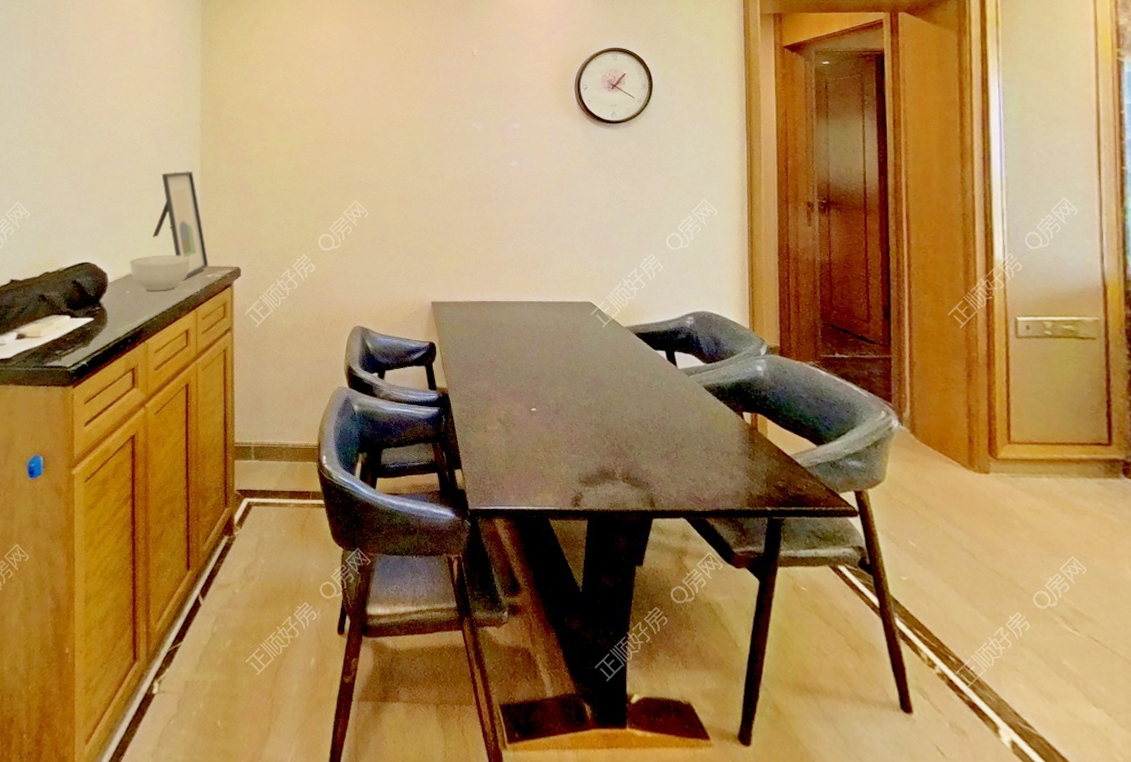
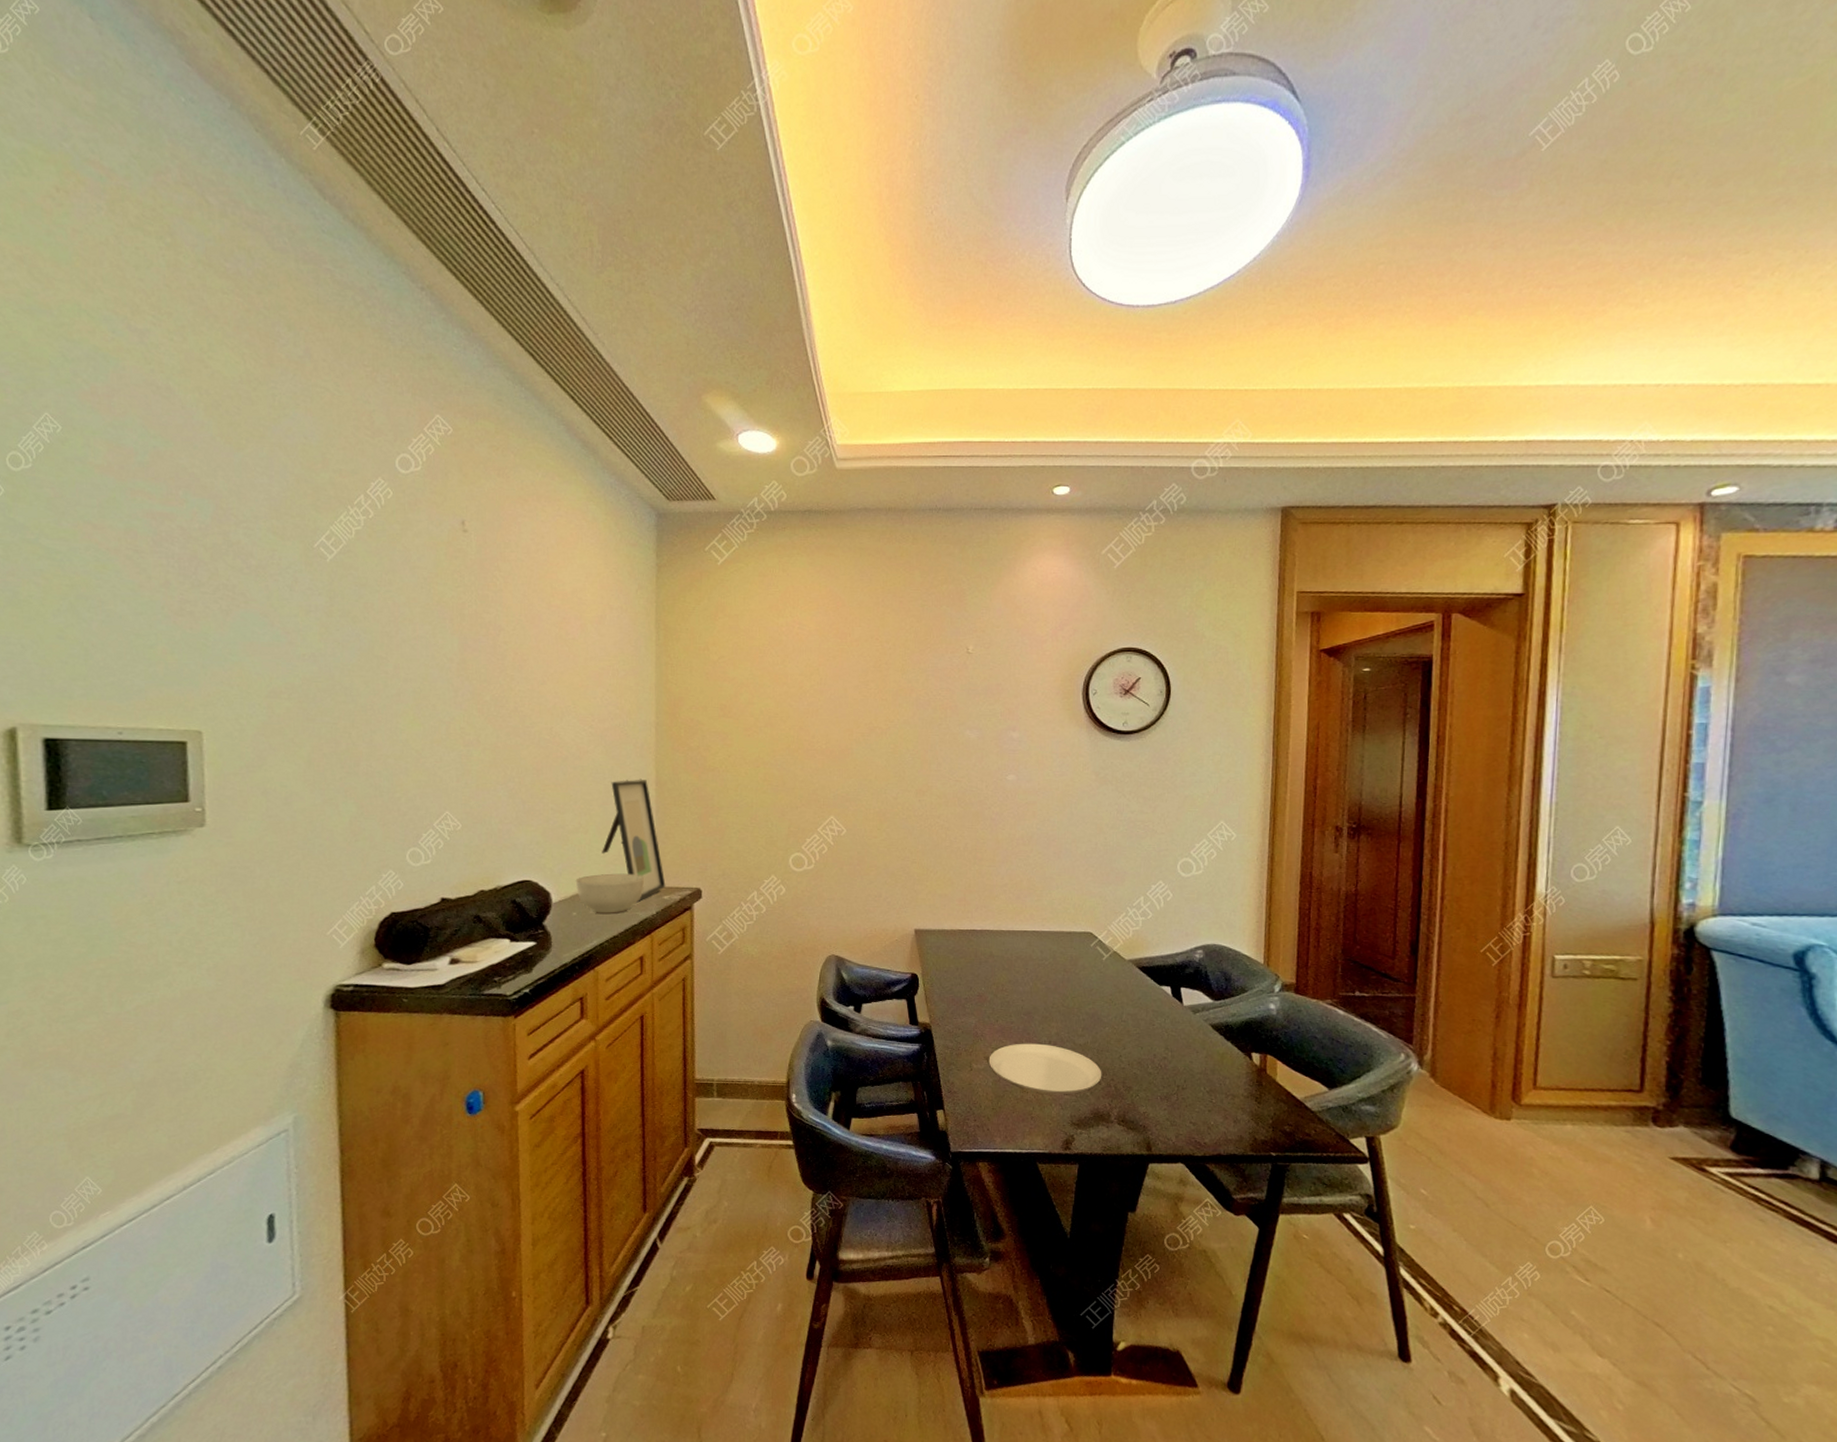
plate: none [501,405,606,454] -> present [988,1043,1102,1095]

